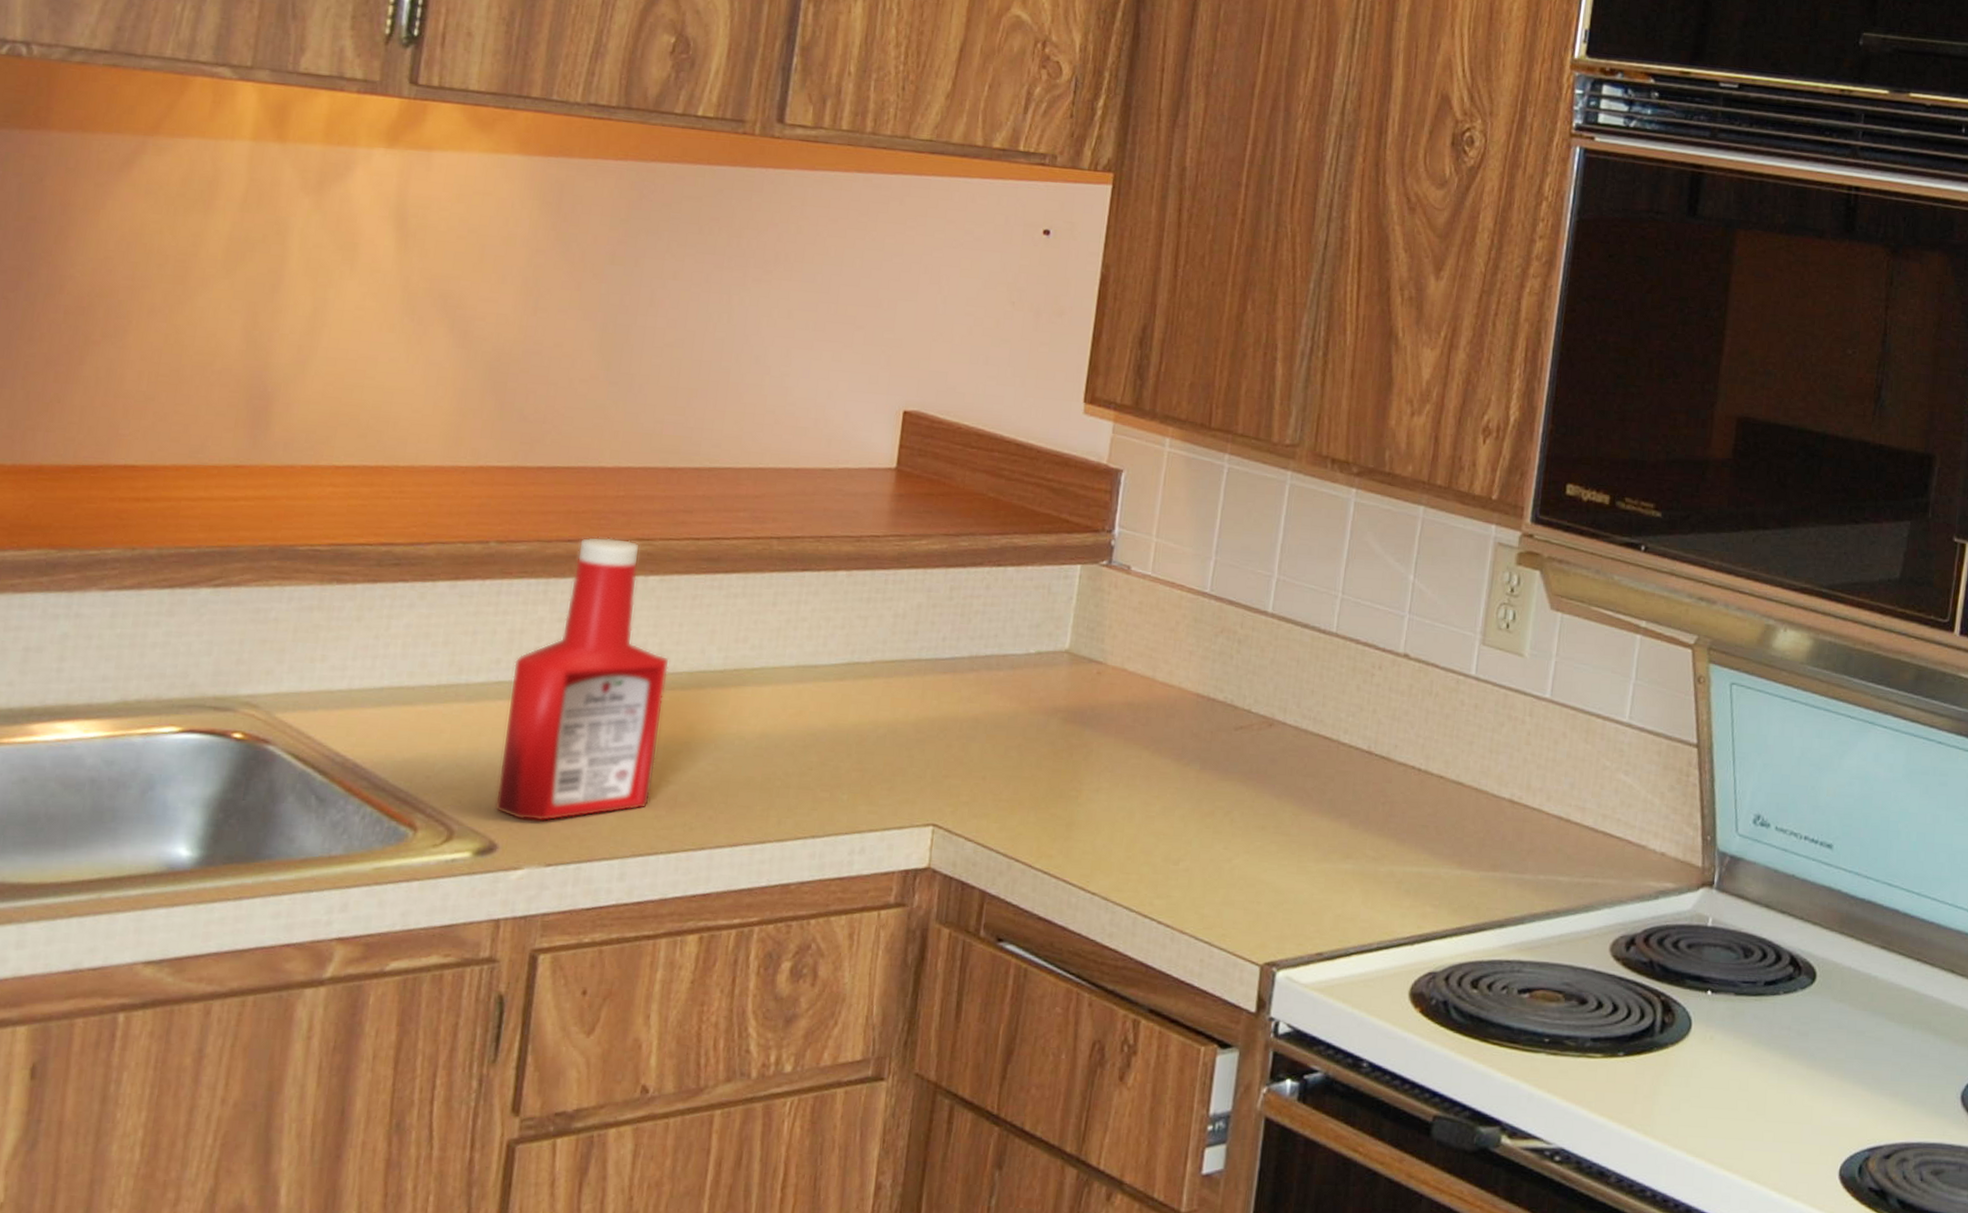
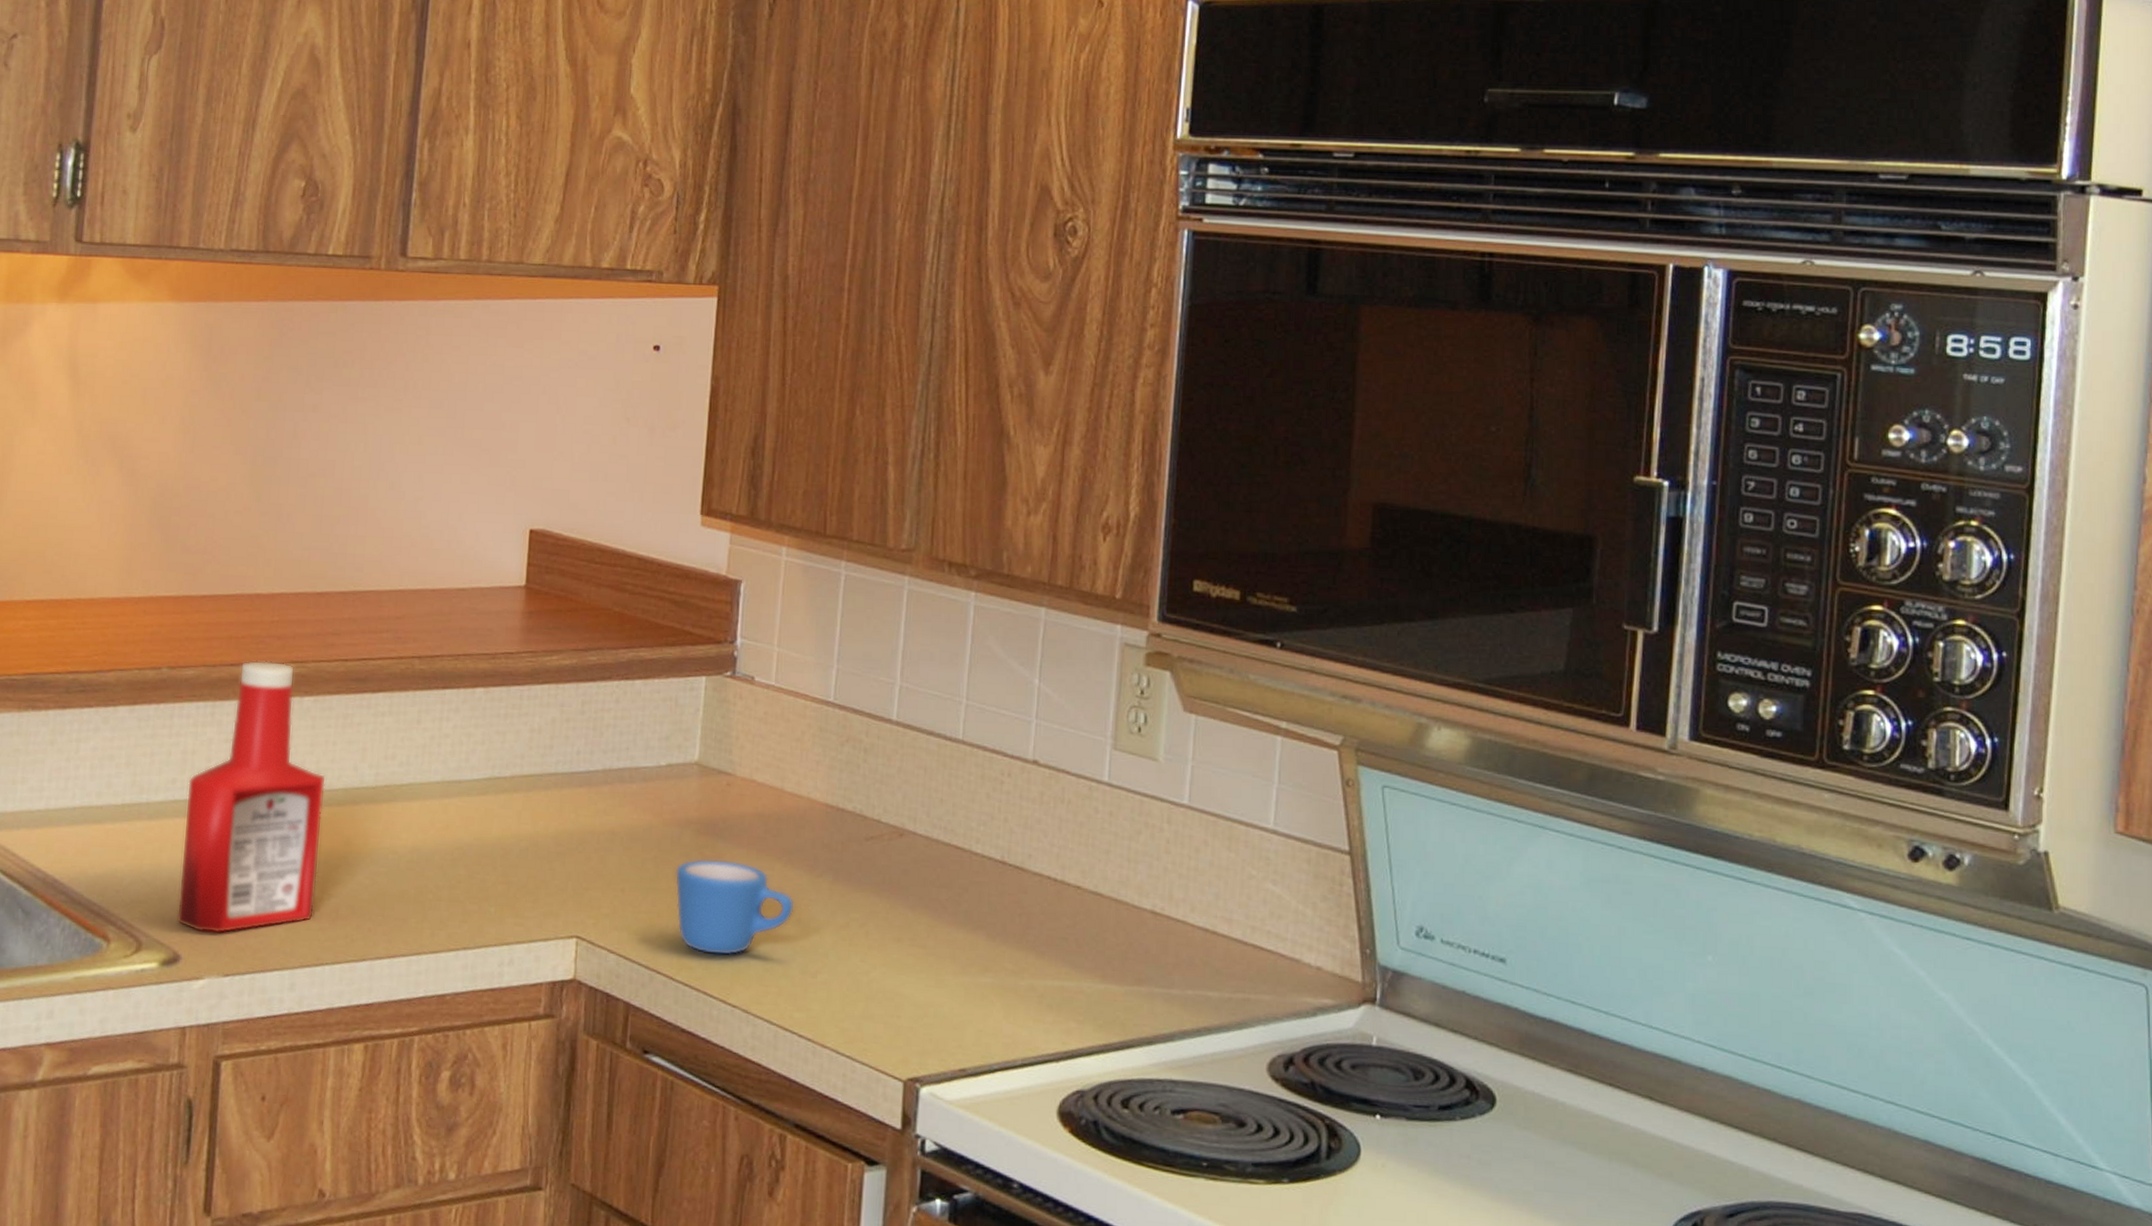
mug: none [1038,746,1160,844] -> present [675,858,795,956]

